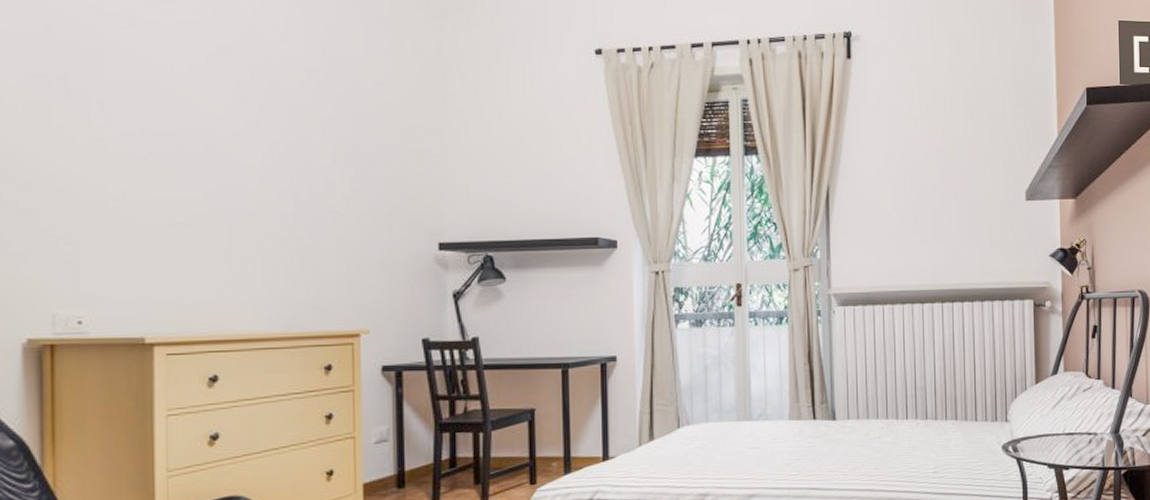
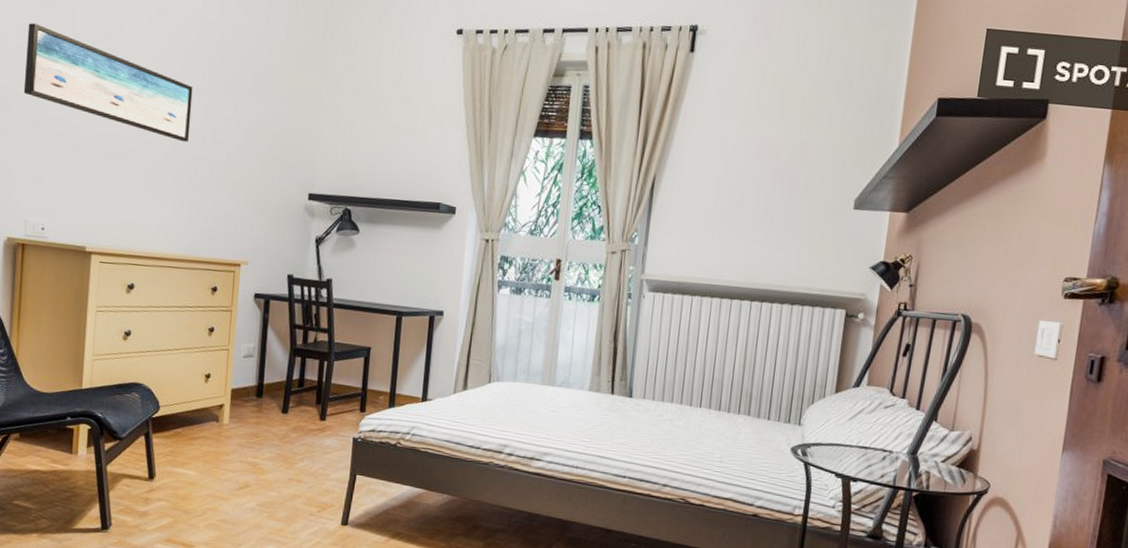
wall art: none [36,71,277,198] -> present [23,23,193,142]

